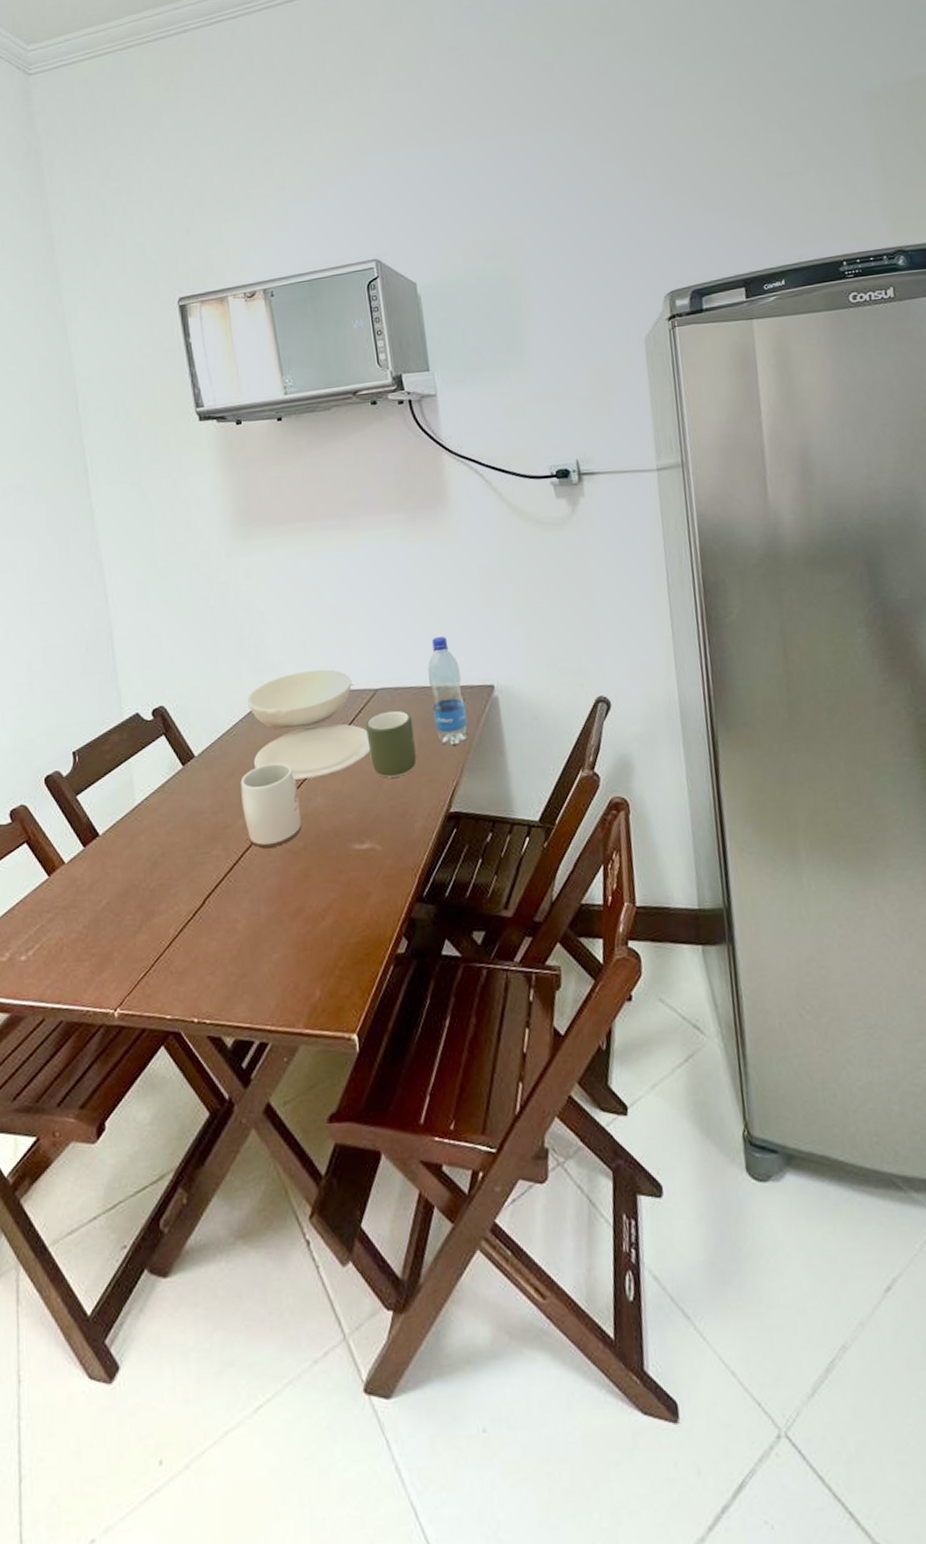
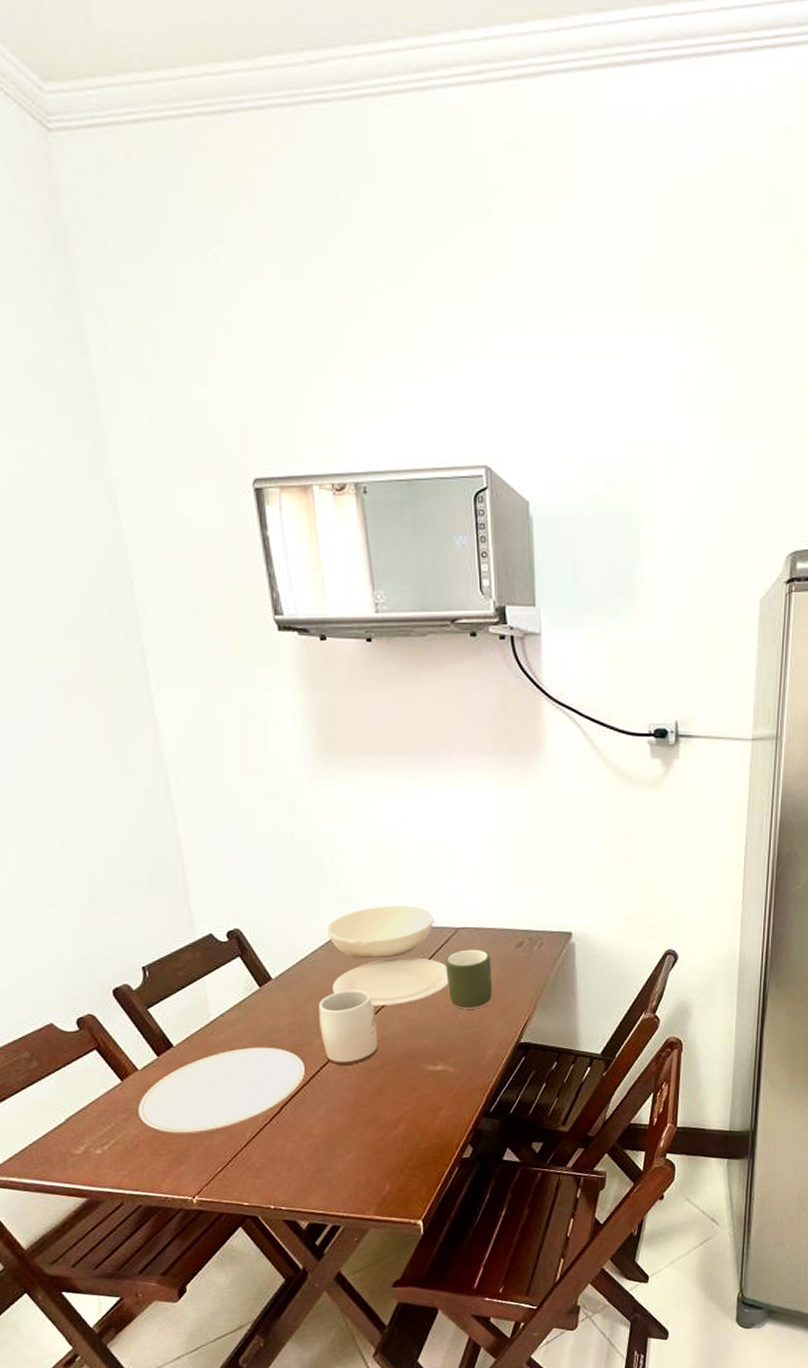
plate: none [63,831,228,935] -> present [138,1047,305,1134]
bottle: present [428,637,469,746] -> none [510,883,543,984]

